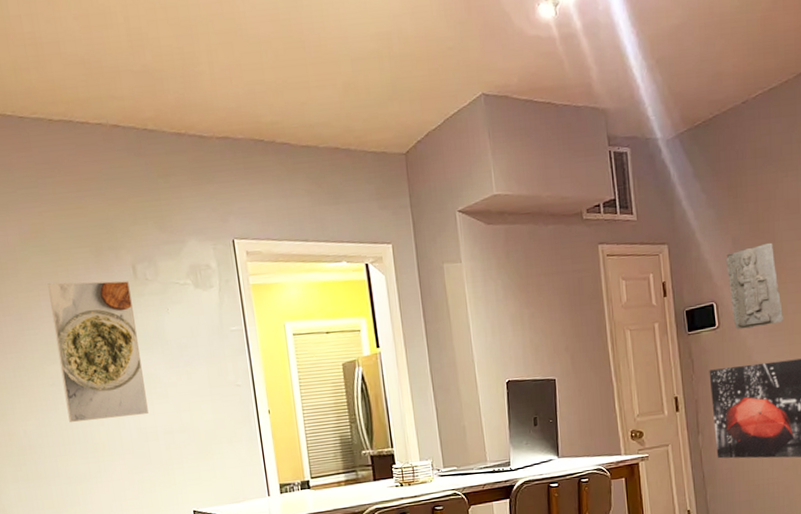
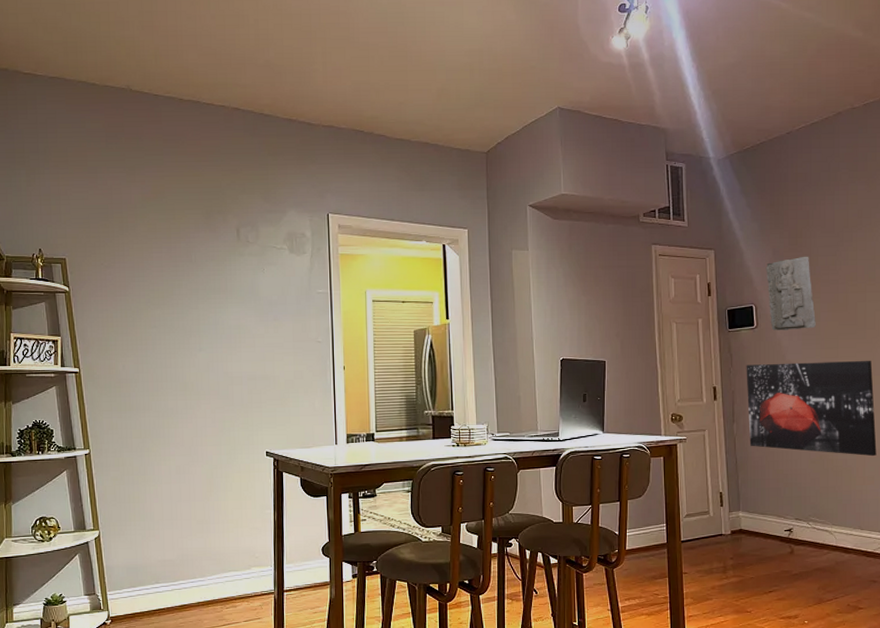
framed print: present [48,281,149,423] -> none [161,238,236,363]

